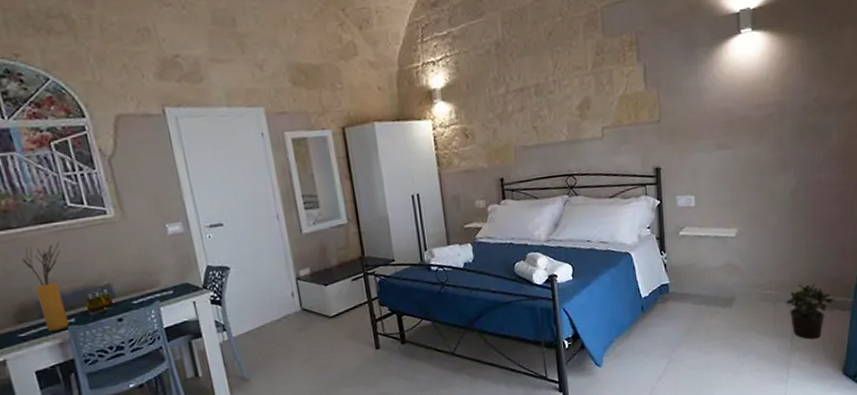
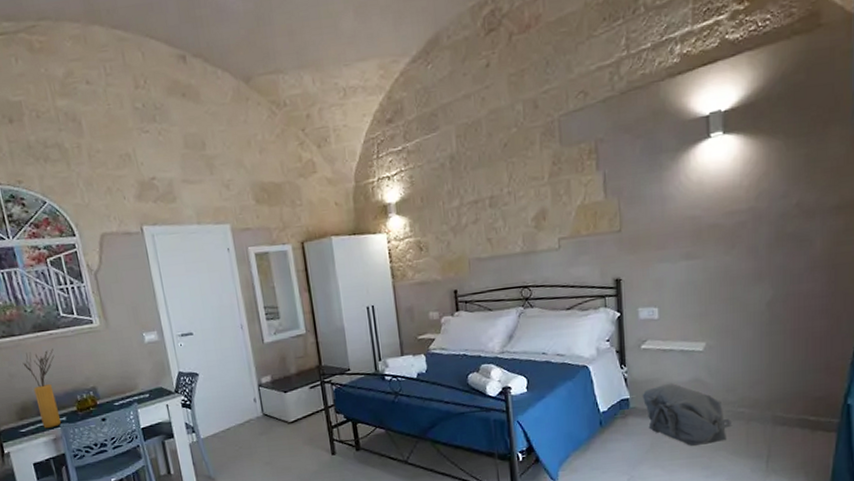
duffel bag: none [680,267,760,328] -> present [642,382,731,446]
potted plant: present [786,283,834,339] -> none [761,402,817,462]

